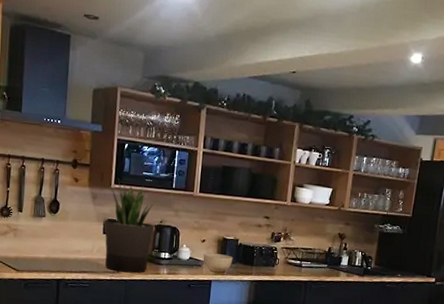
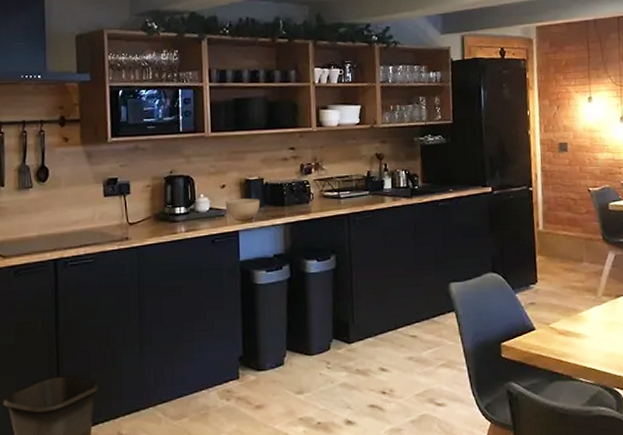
planter: present [105,177,156,274] -> none [105,129,164,239]

